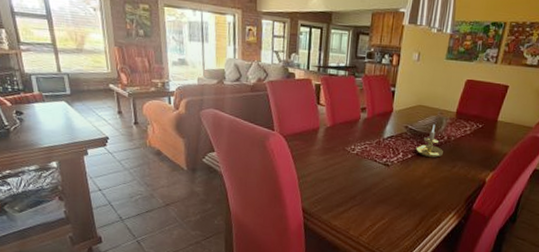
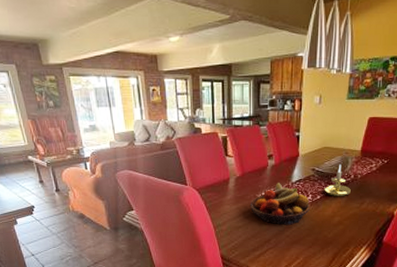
fruit bowl: none [338,137,401,183] -> present [251,183,311,225]

